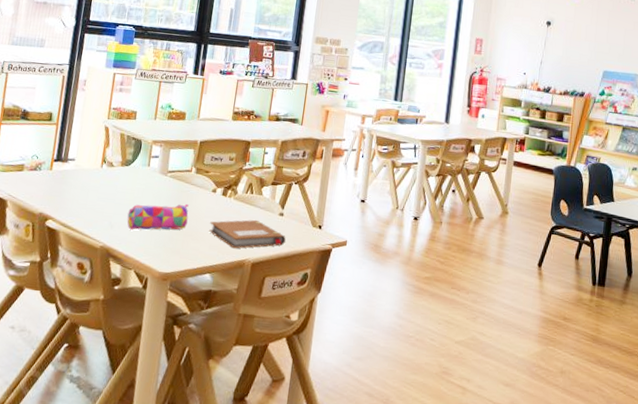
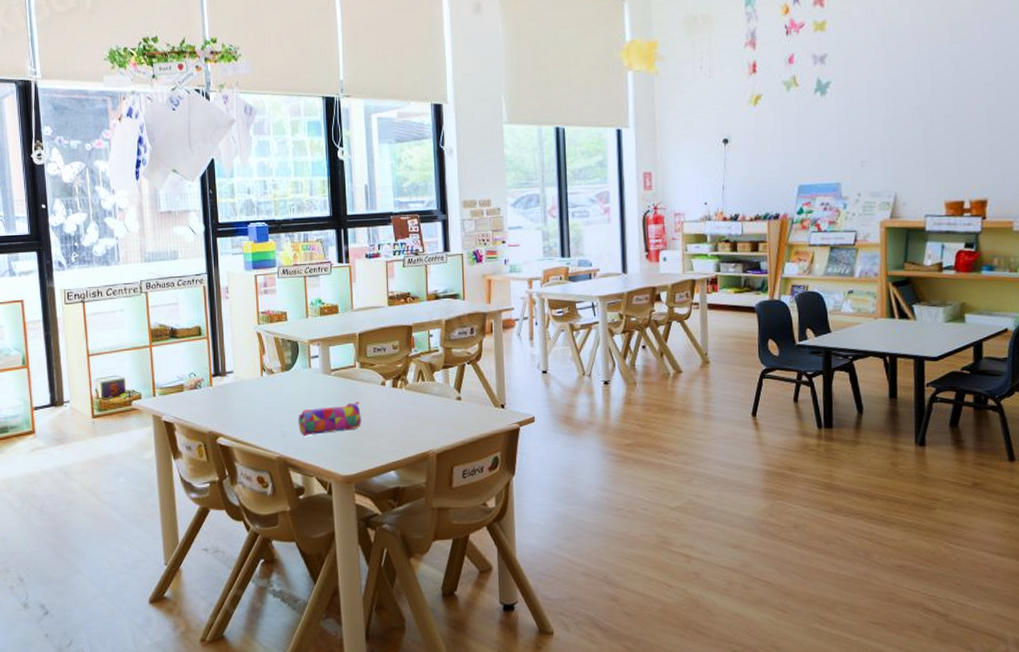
notebook: present [209,219,286,249] -> none [385,408,468,441]

